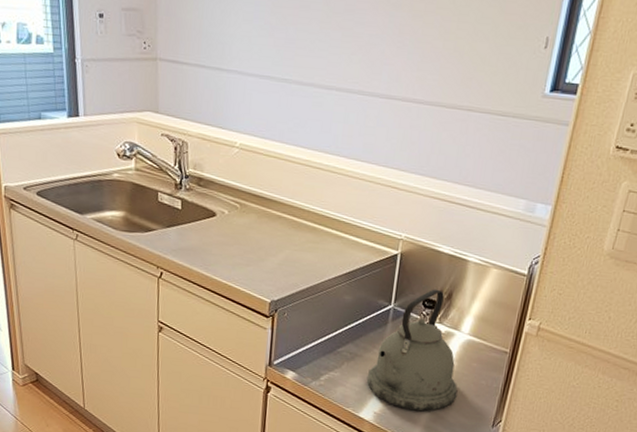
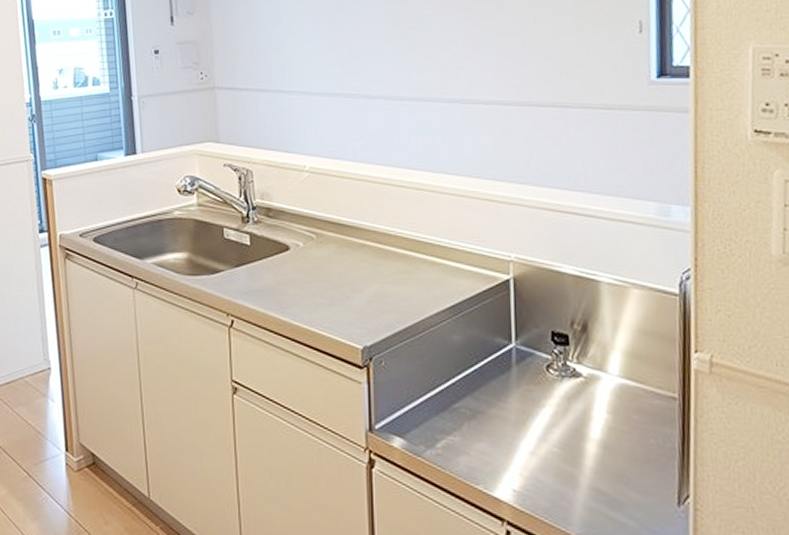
kettle: present [367,289,458,411] -> none [497,319,620,486]

